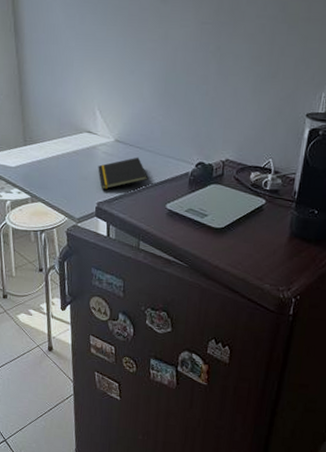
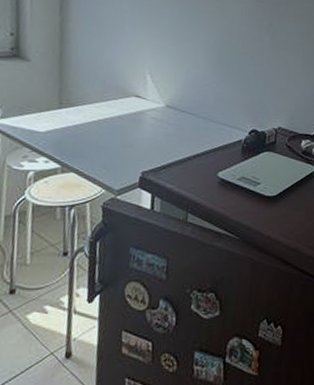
notepad: present [98,157,149,190] -> none [145,123,200,158]

